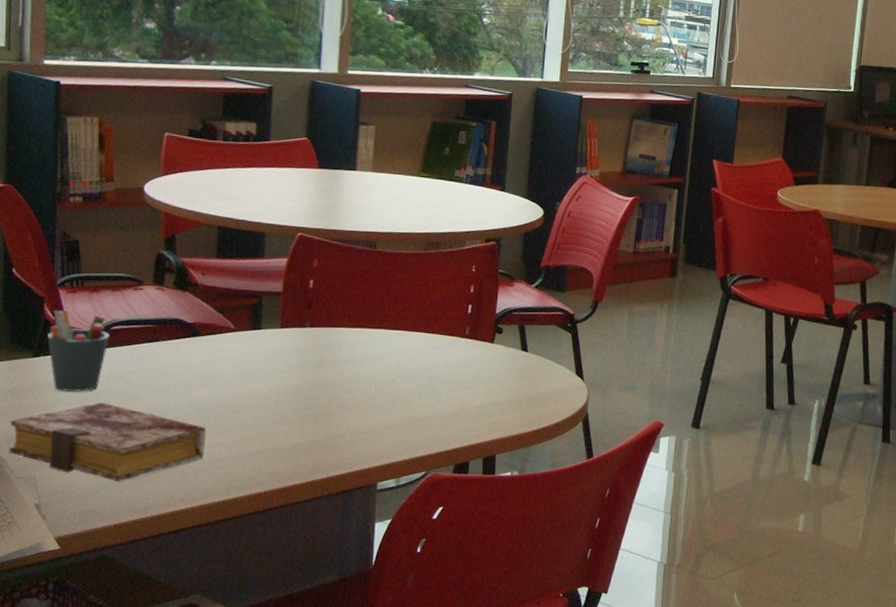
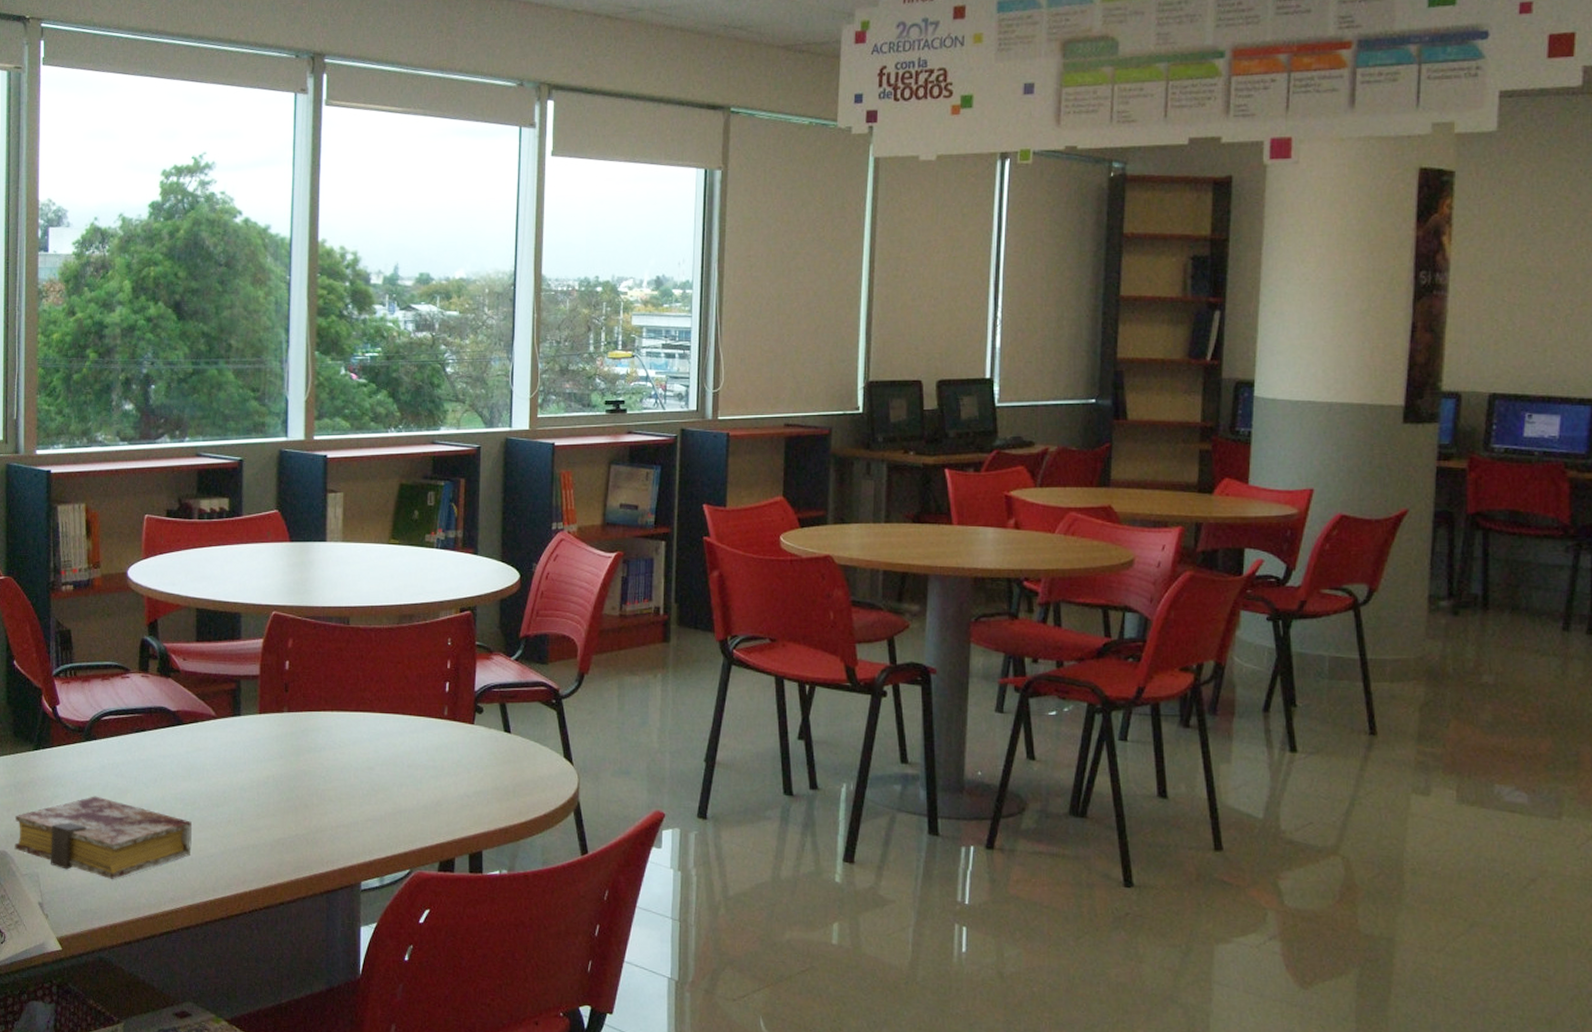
pen holder: present [47,309,109,392] -> none [46,701,101,786]

